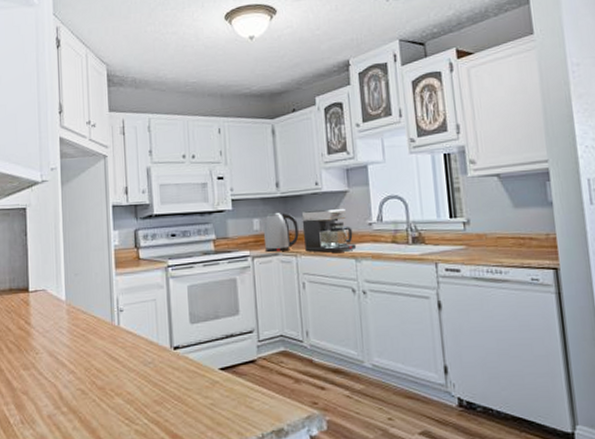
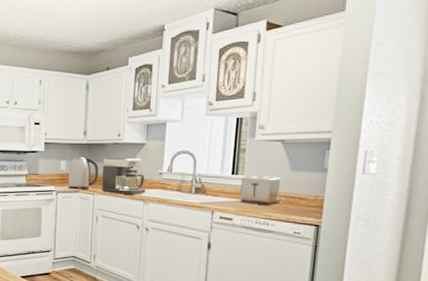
toaster: none [461,215,512,251] -> present [239,175,284,206]

